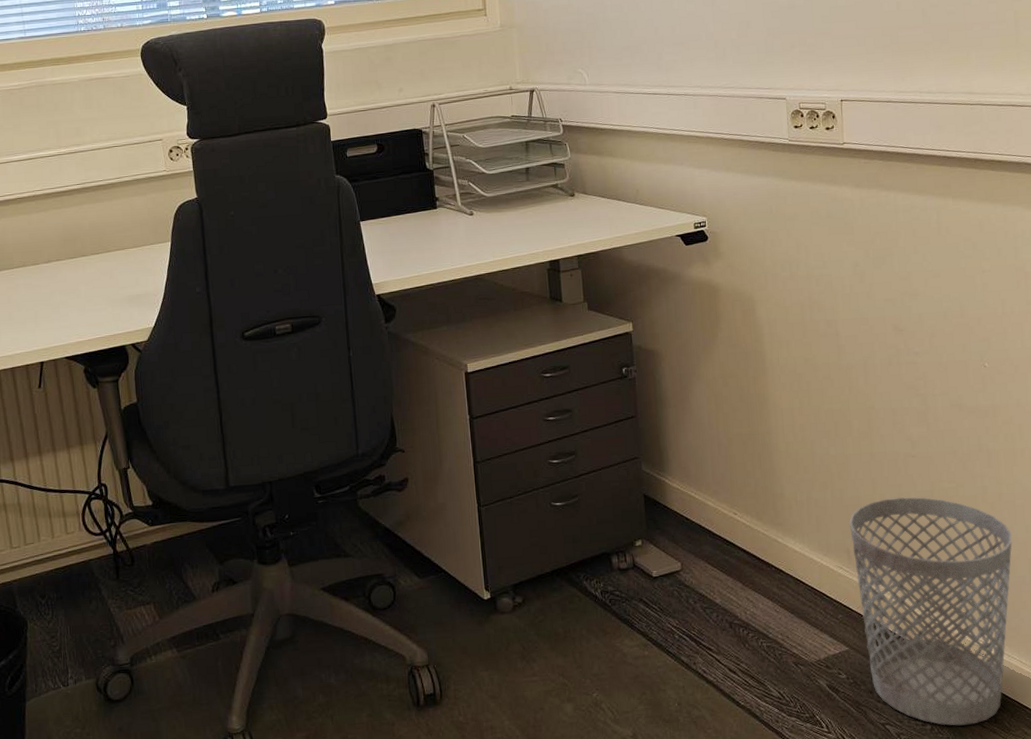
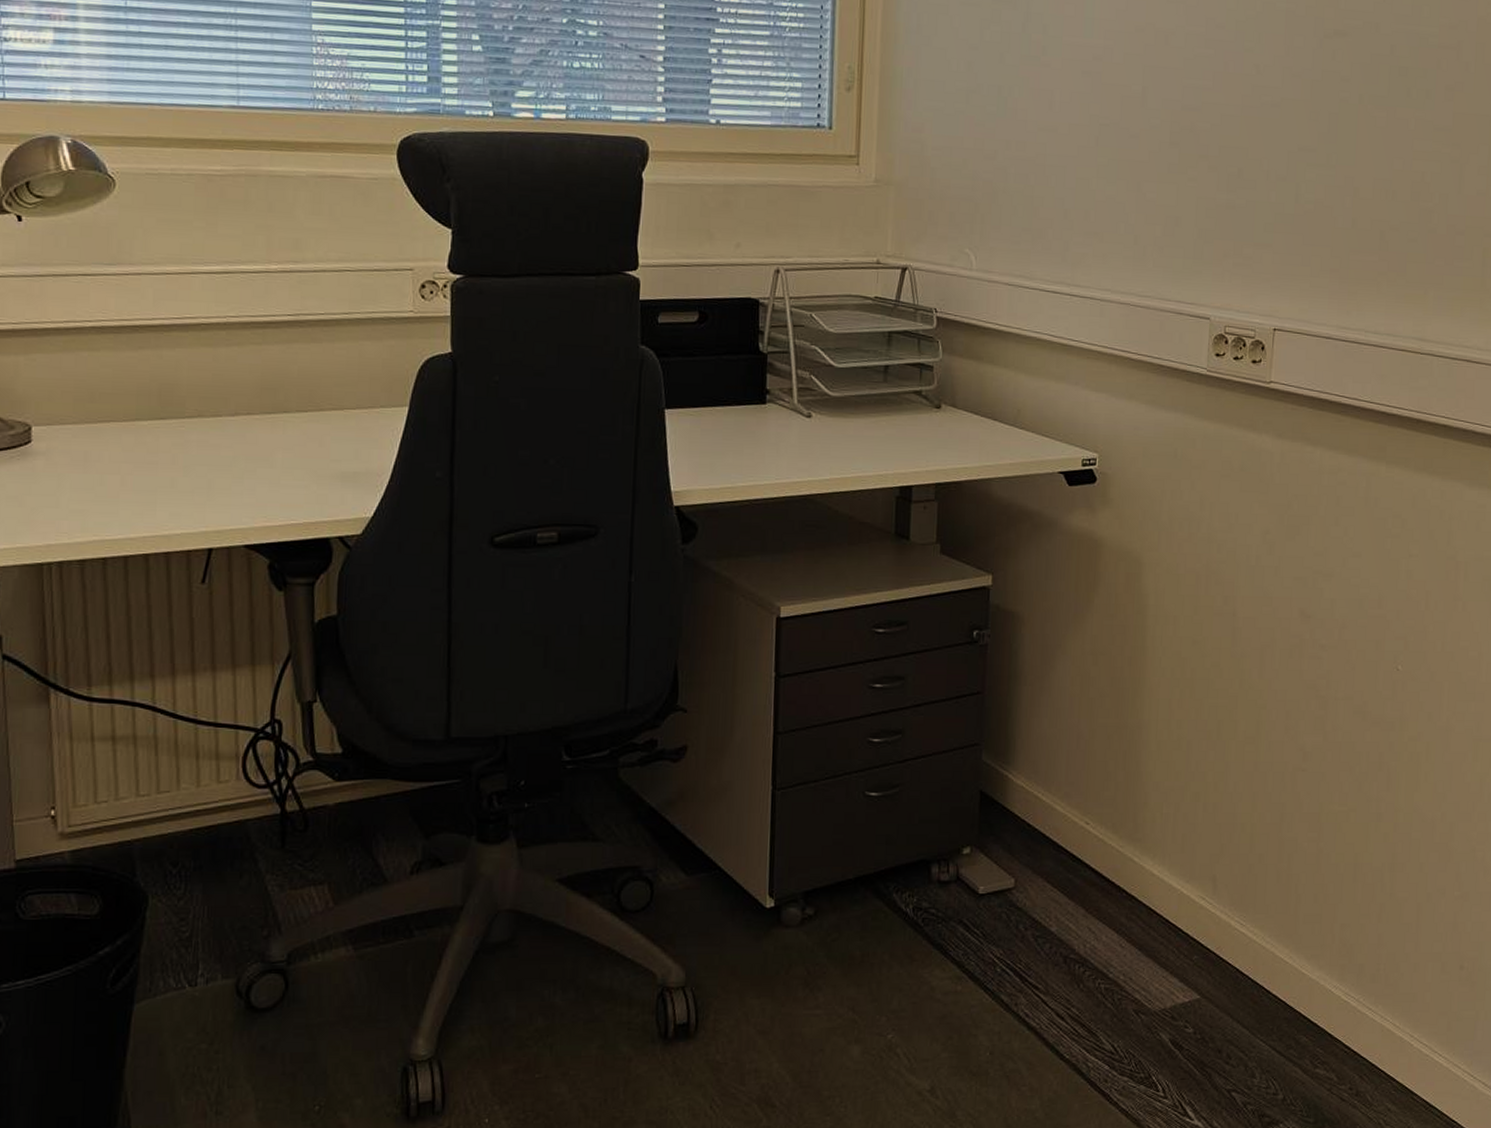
wastebasket: present [849,497,1012,726] -> none [1219,817,1403,1097]

